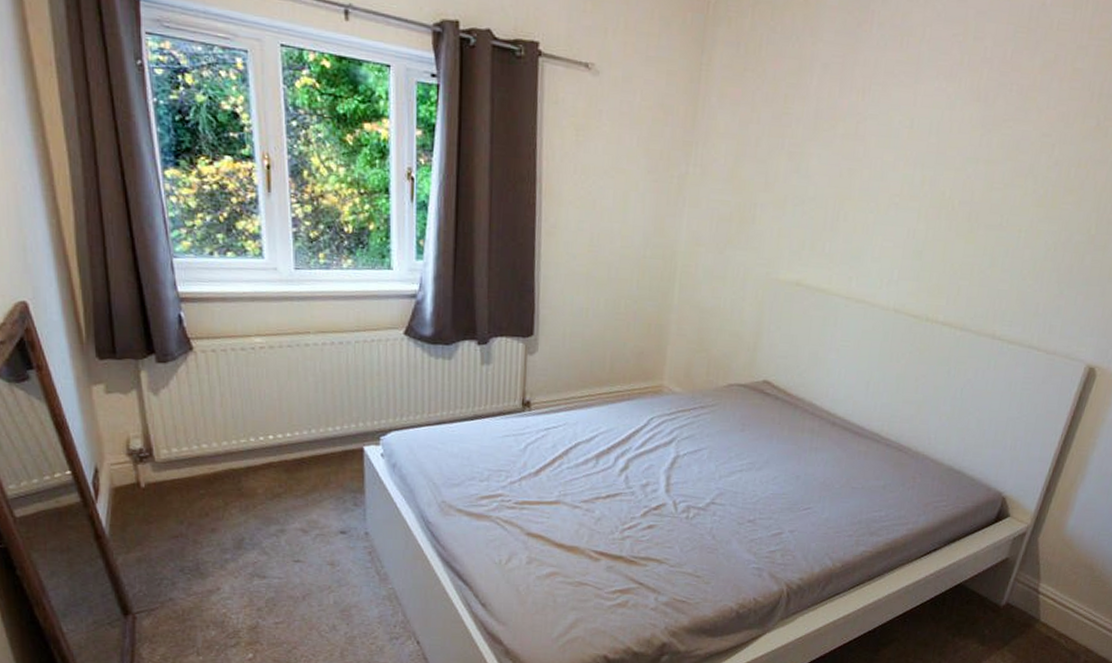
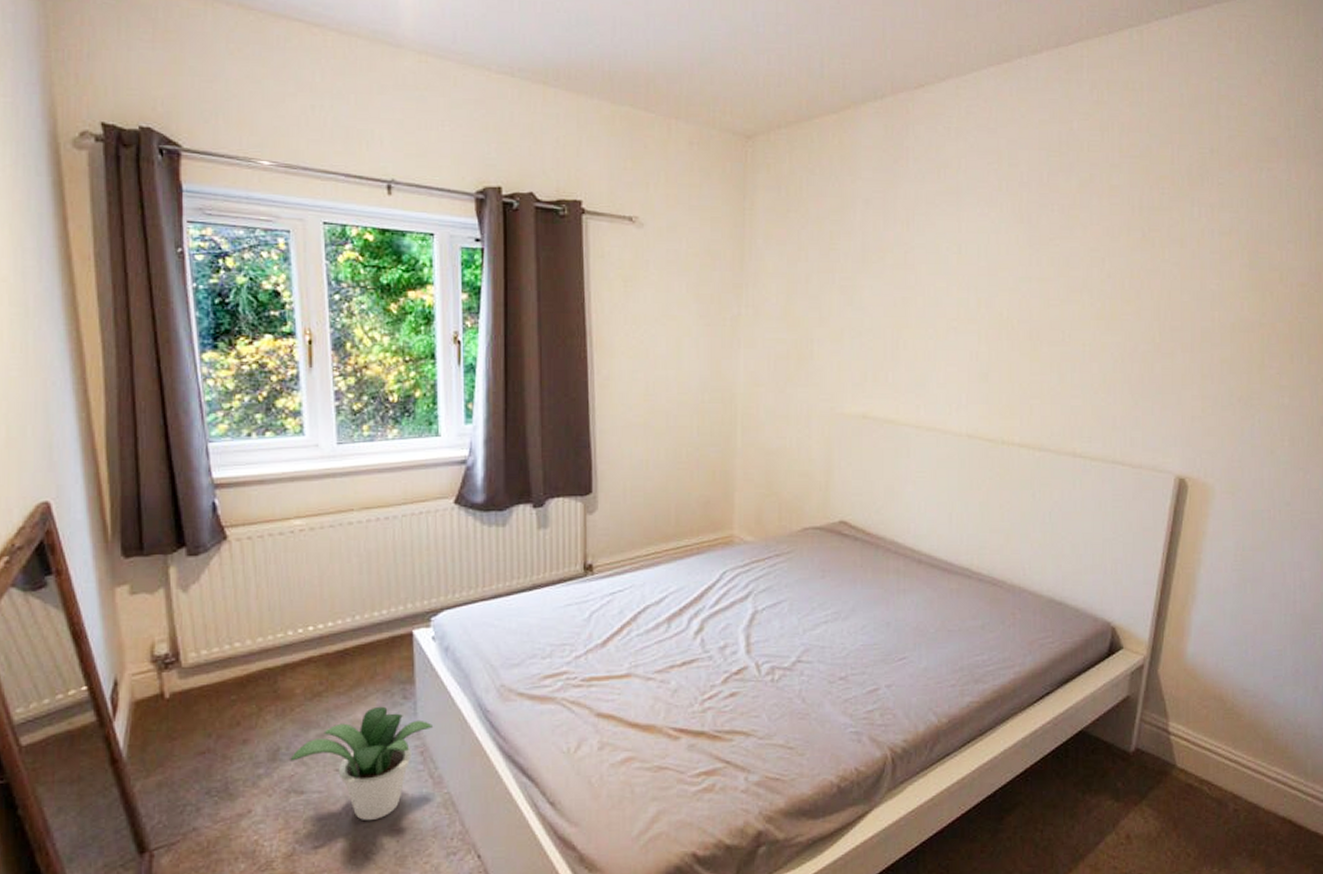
potted plant: none [253,510,380,606] -> present [290,706,432,821]

